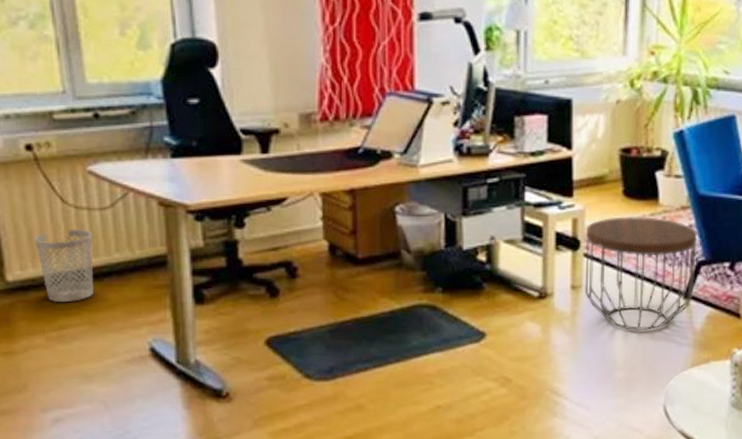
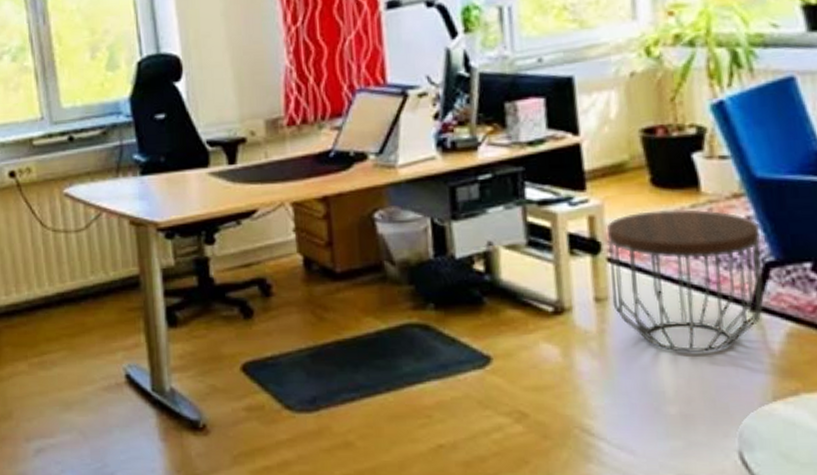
wastebasket: present [34,229,93,302] -> none [17,252,71,327]

